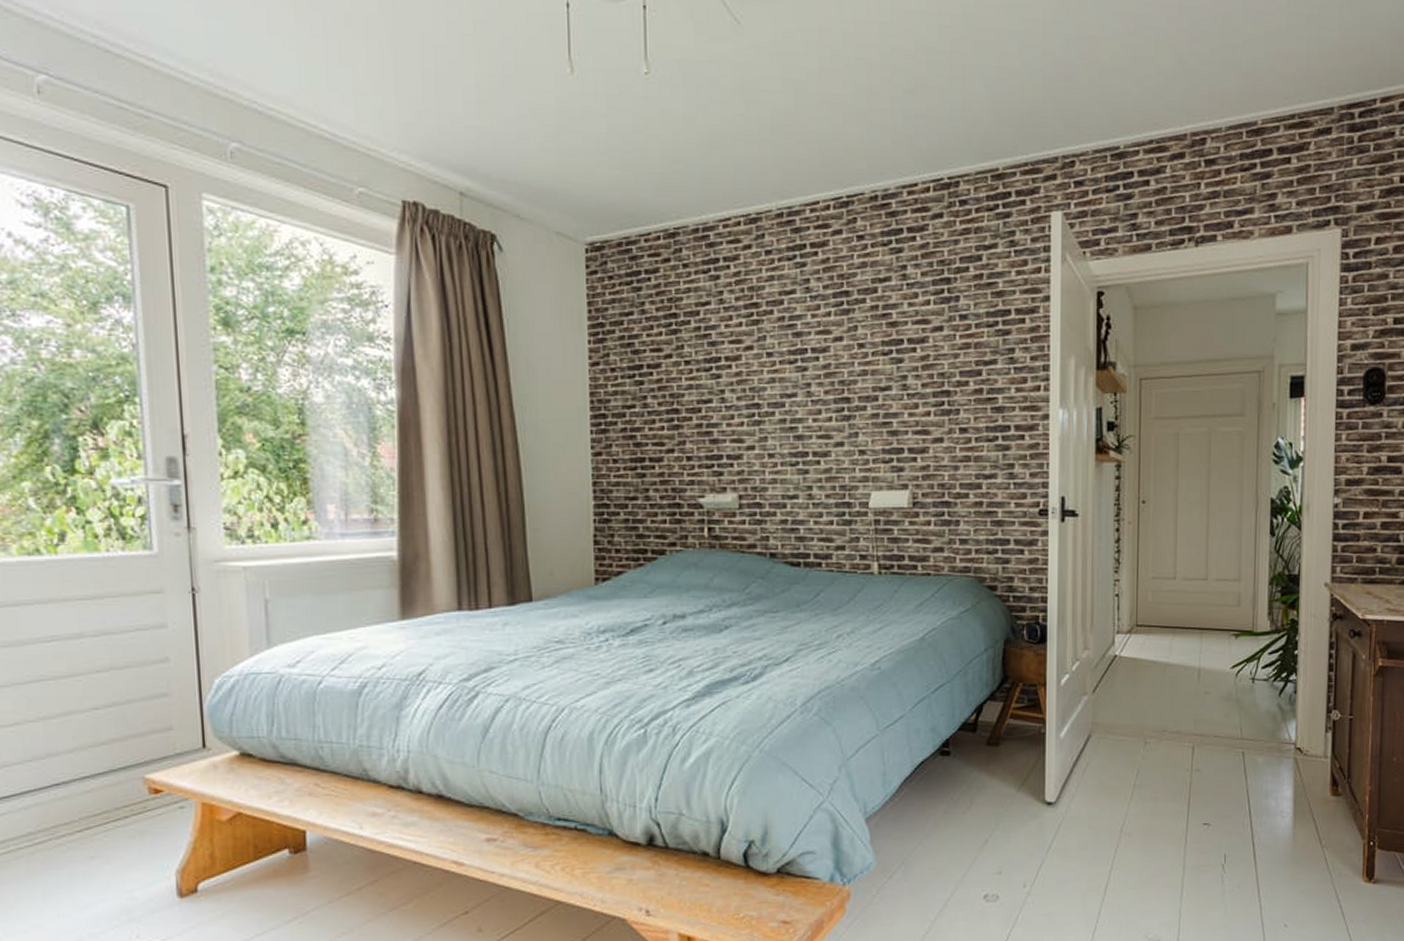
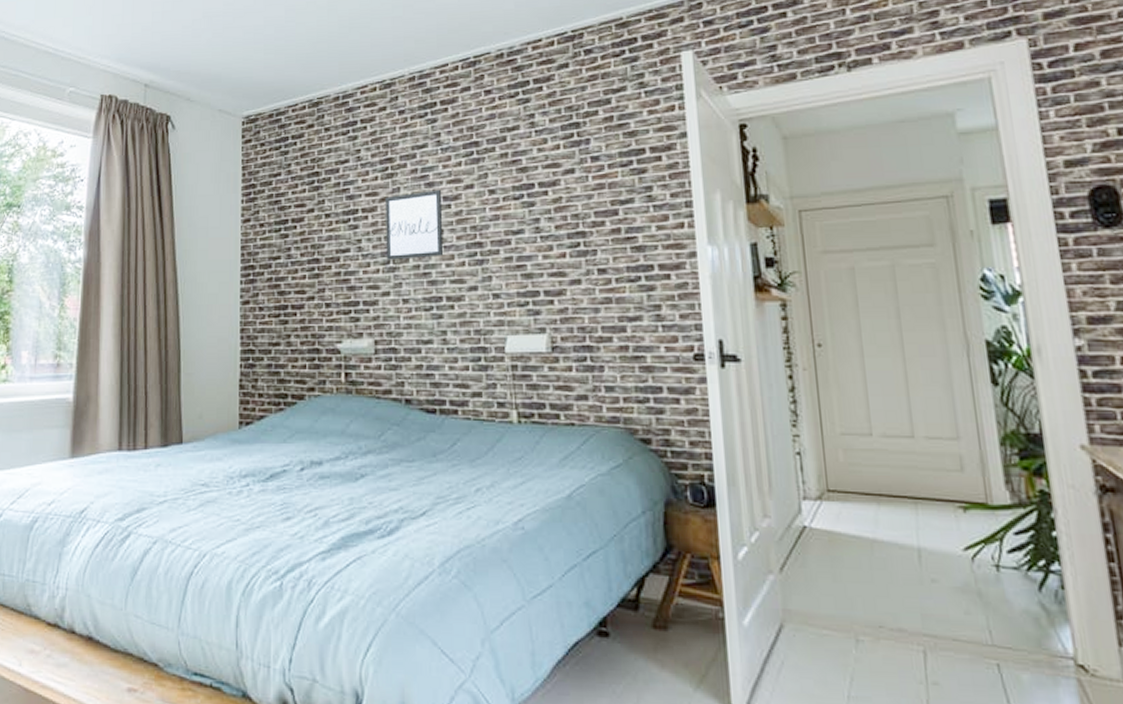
wall art: none [750,340,811,413] -> present [385,189,444,260]

